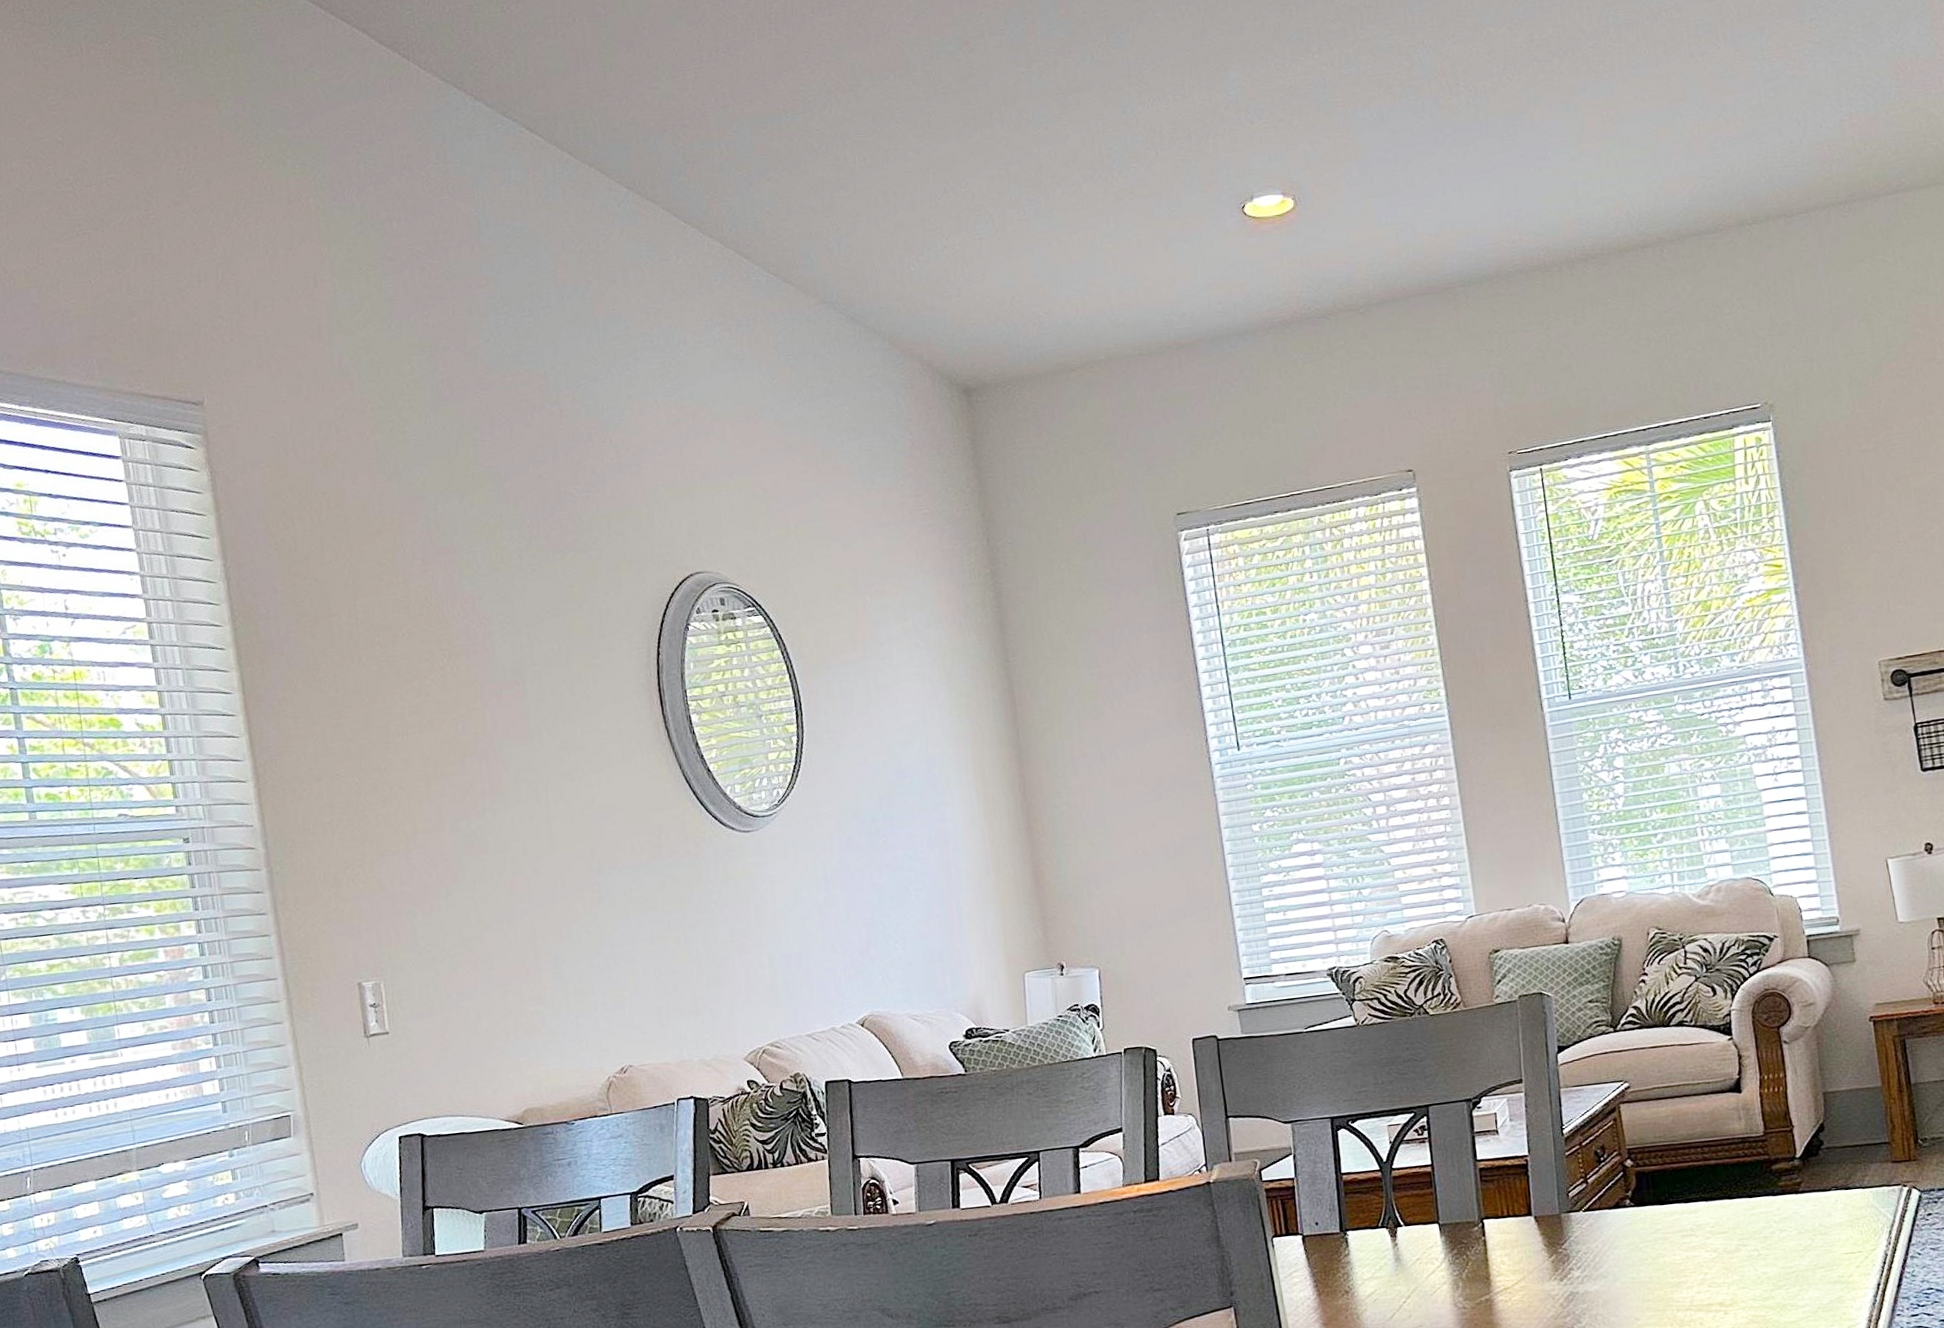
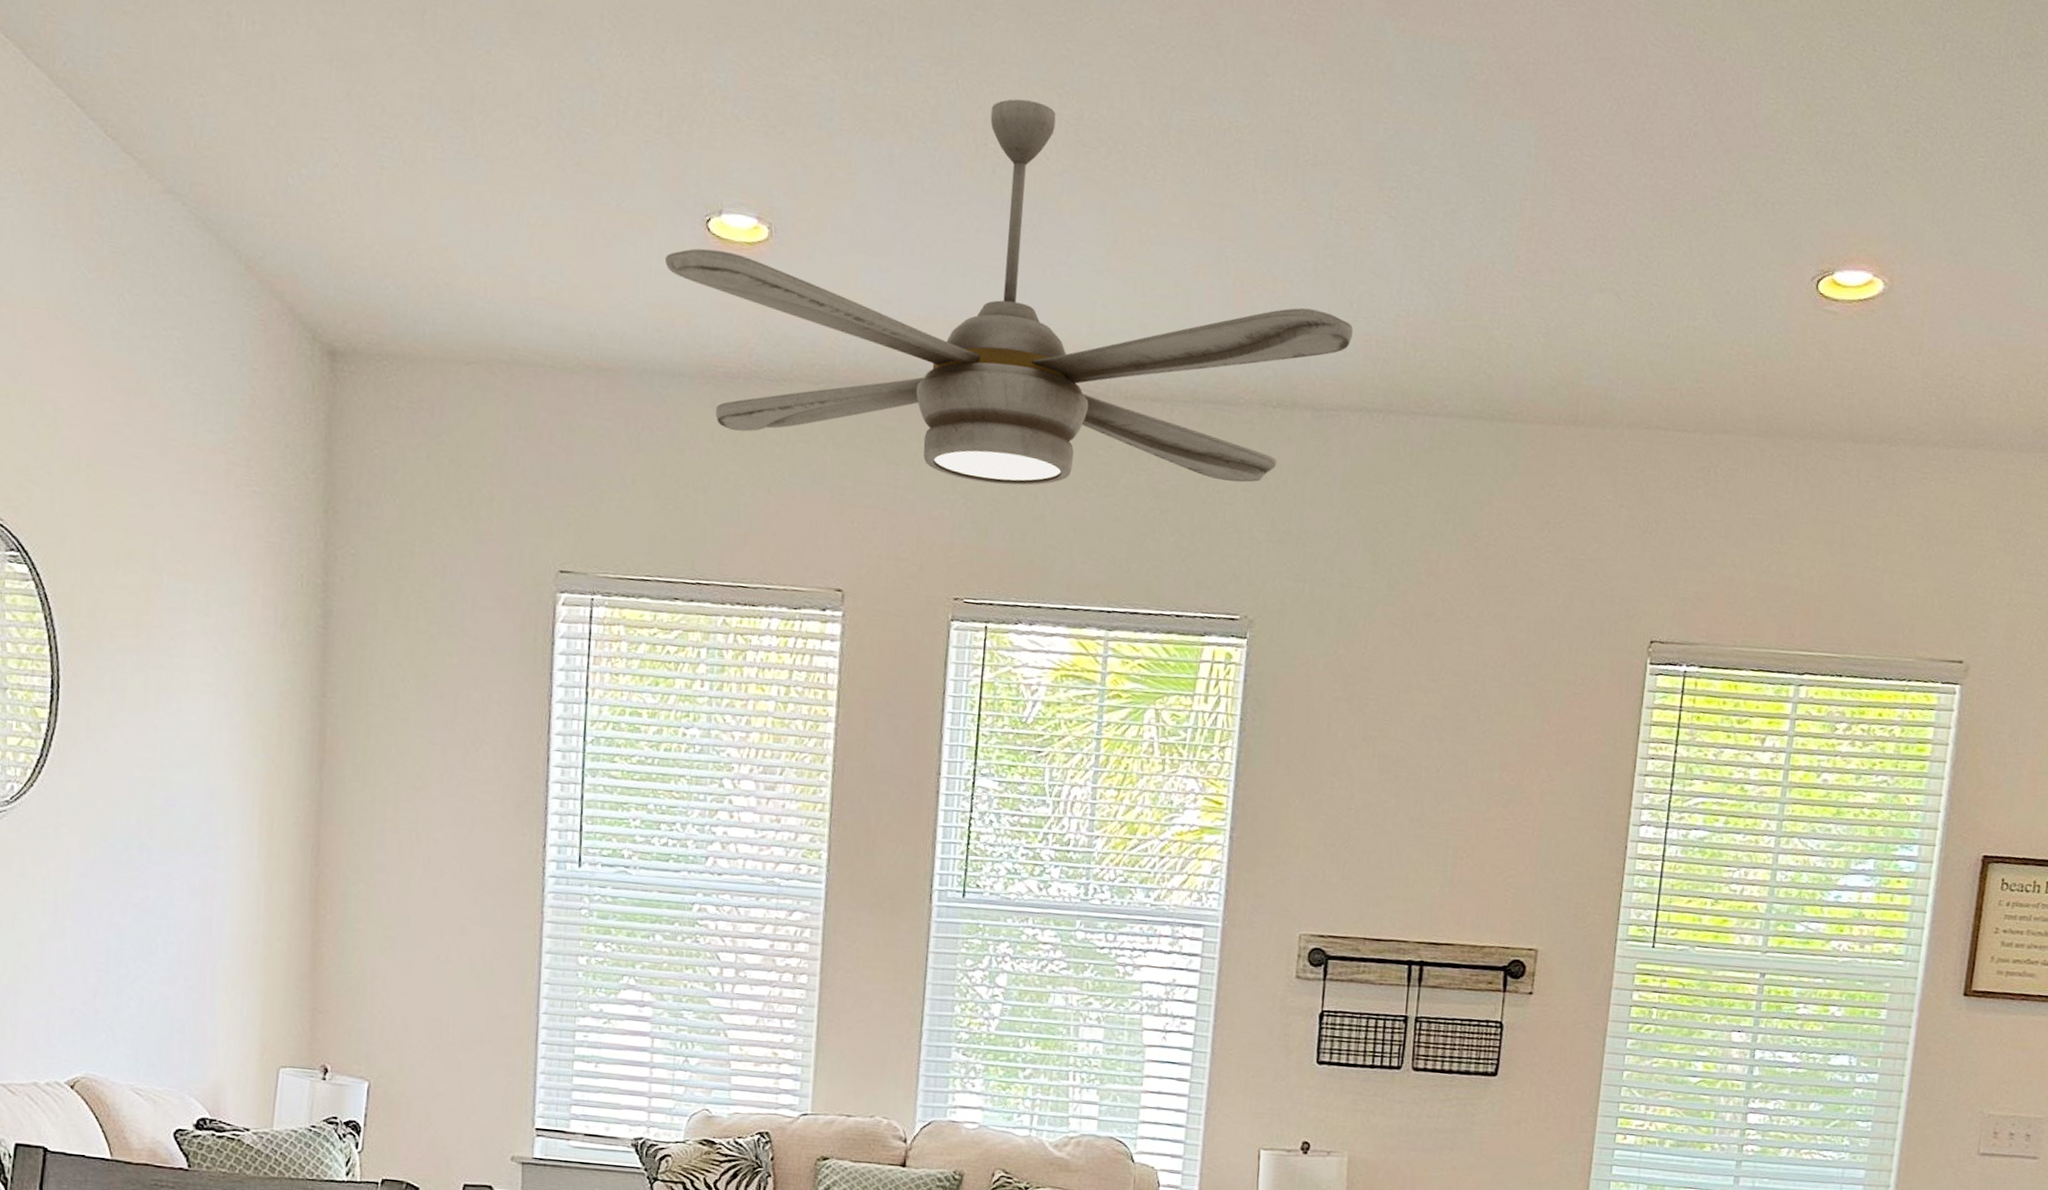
ceiling fan: none [1214,39,1806,365] -> present [664,99,1353,486]

